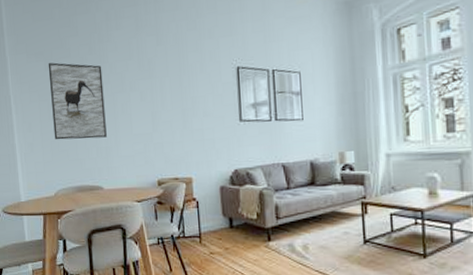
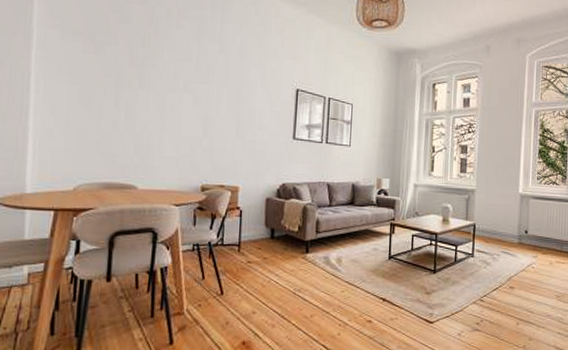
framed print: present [48,62,107,140] -> none [83,46,154,135]

